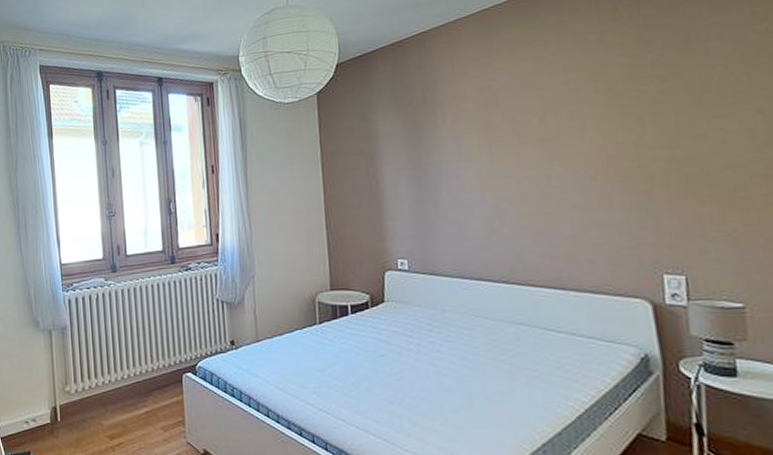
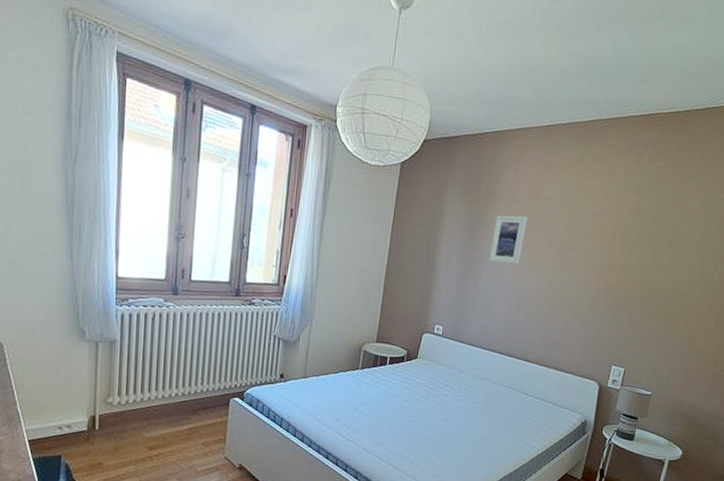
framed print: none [442,115,487,175] -> present [489,215,528,265]

